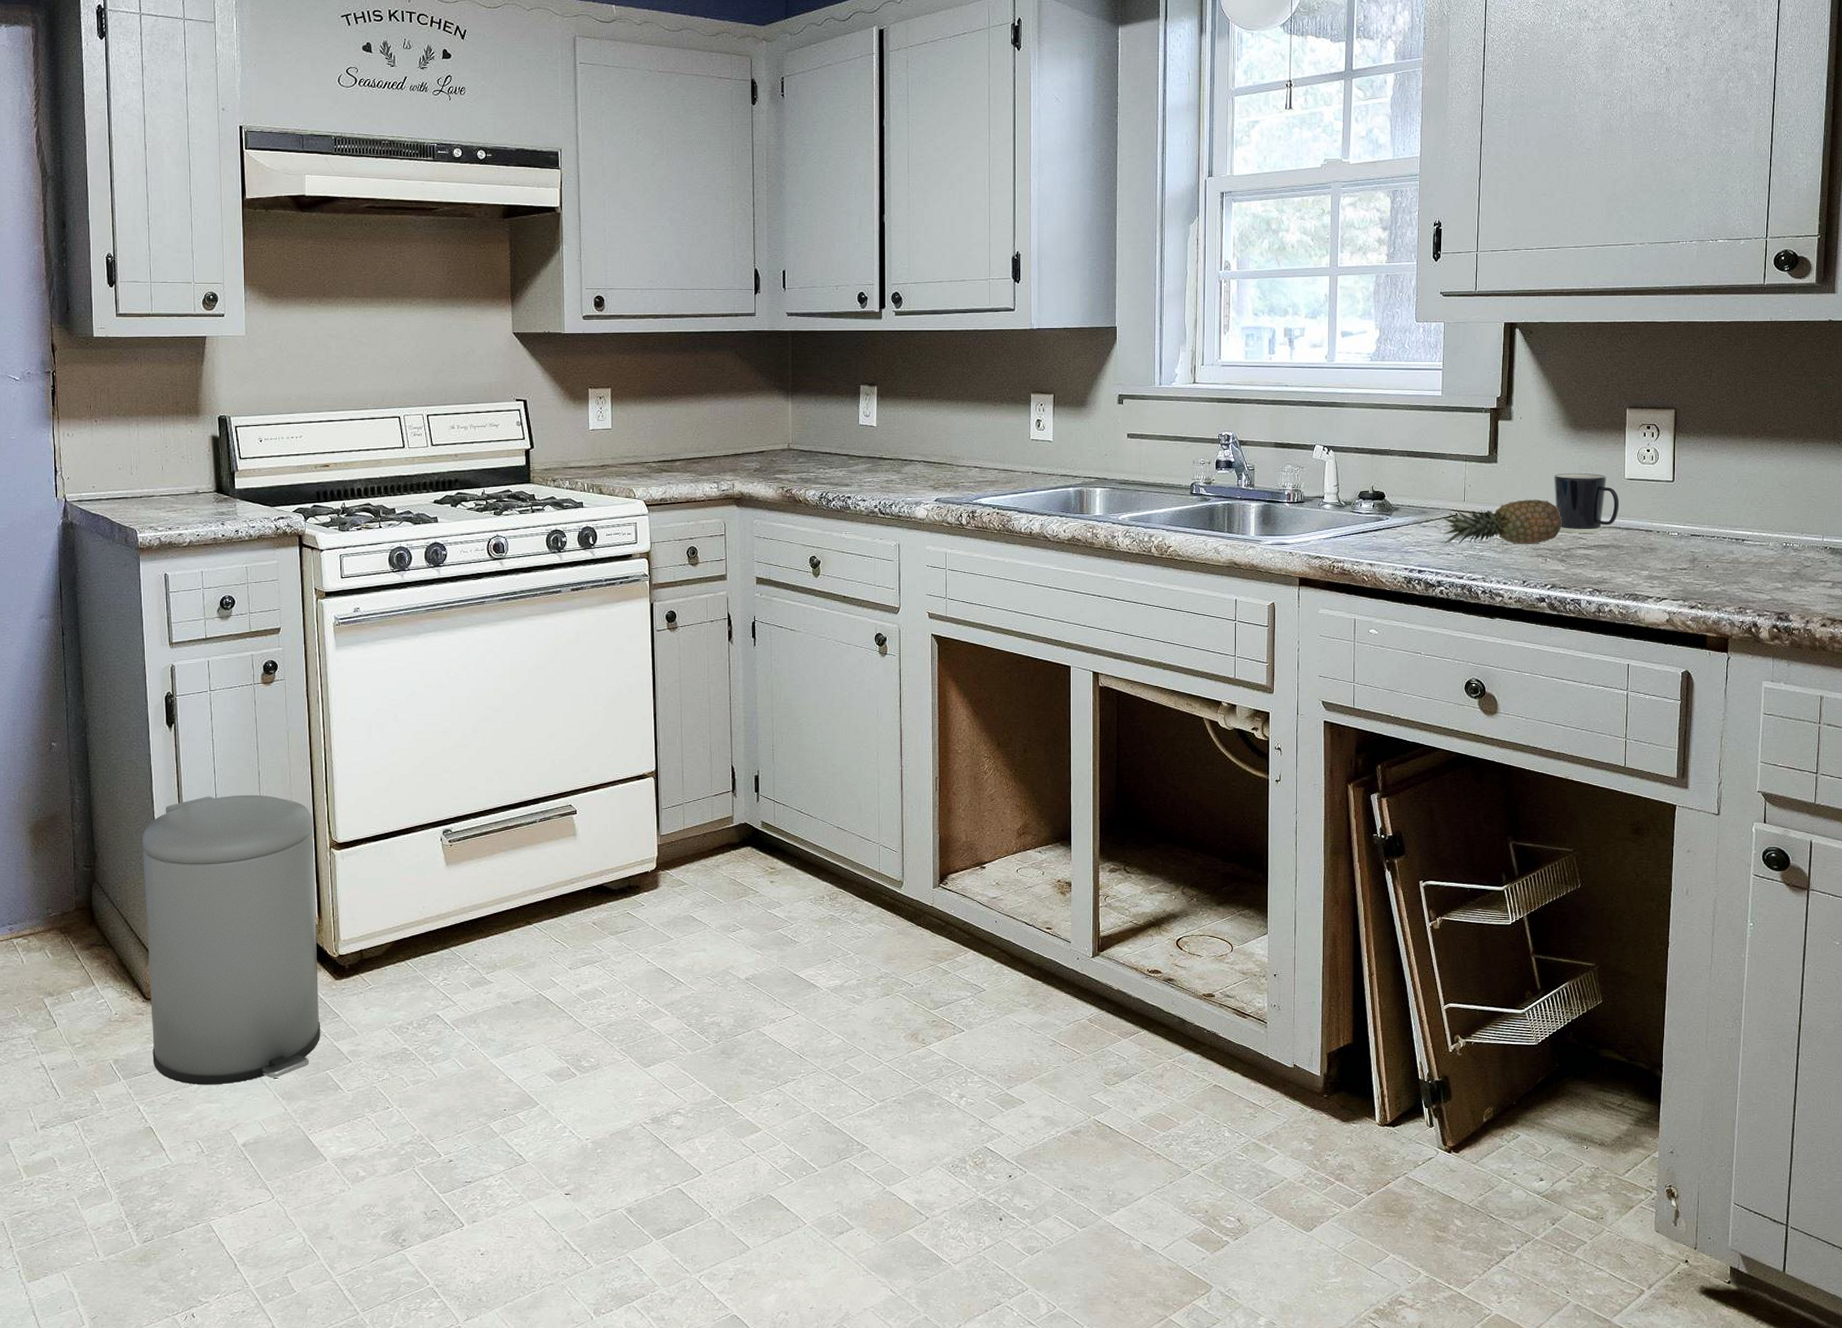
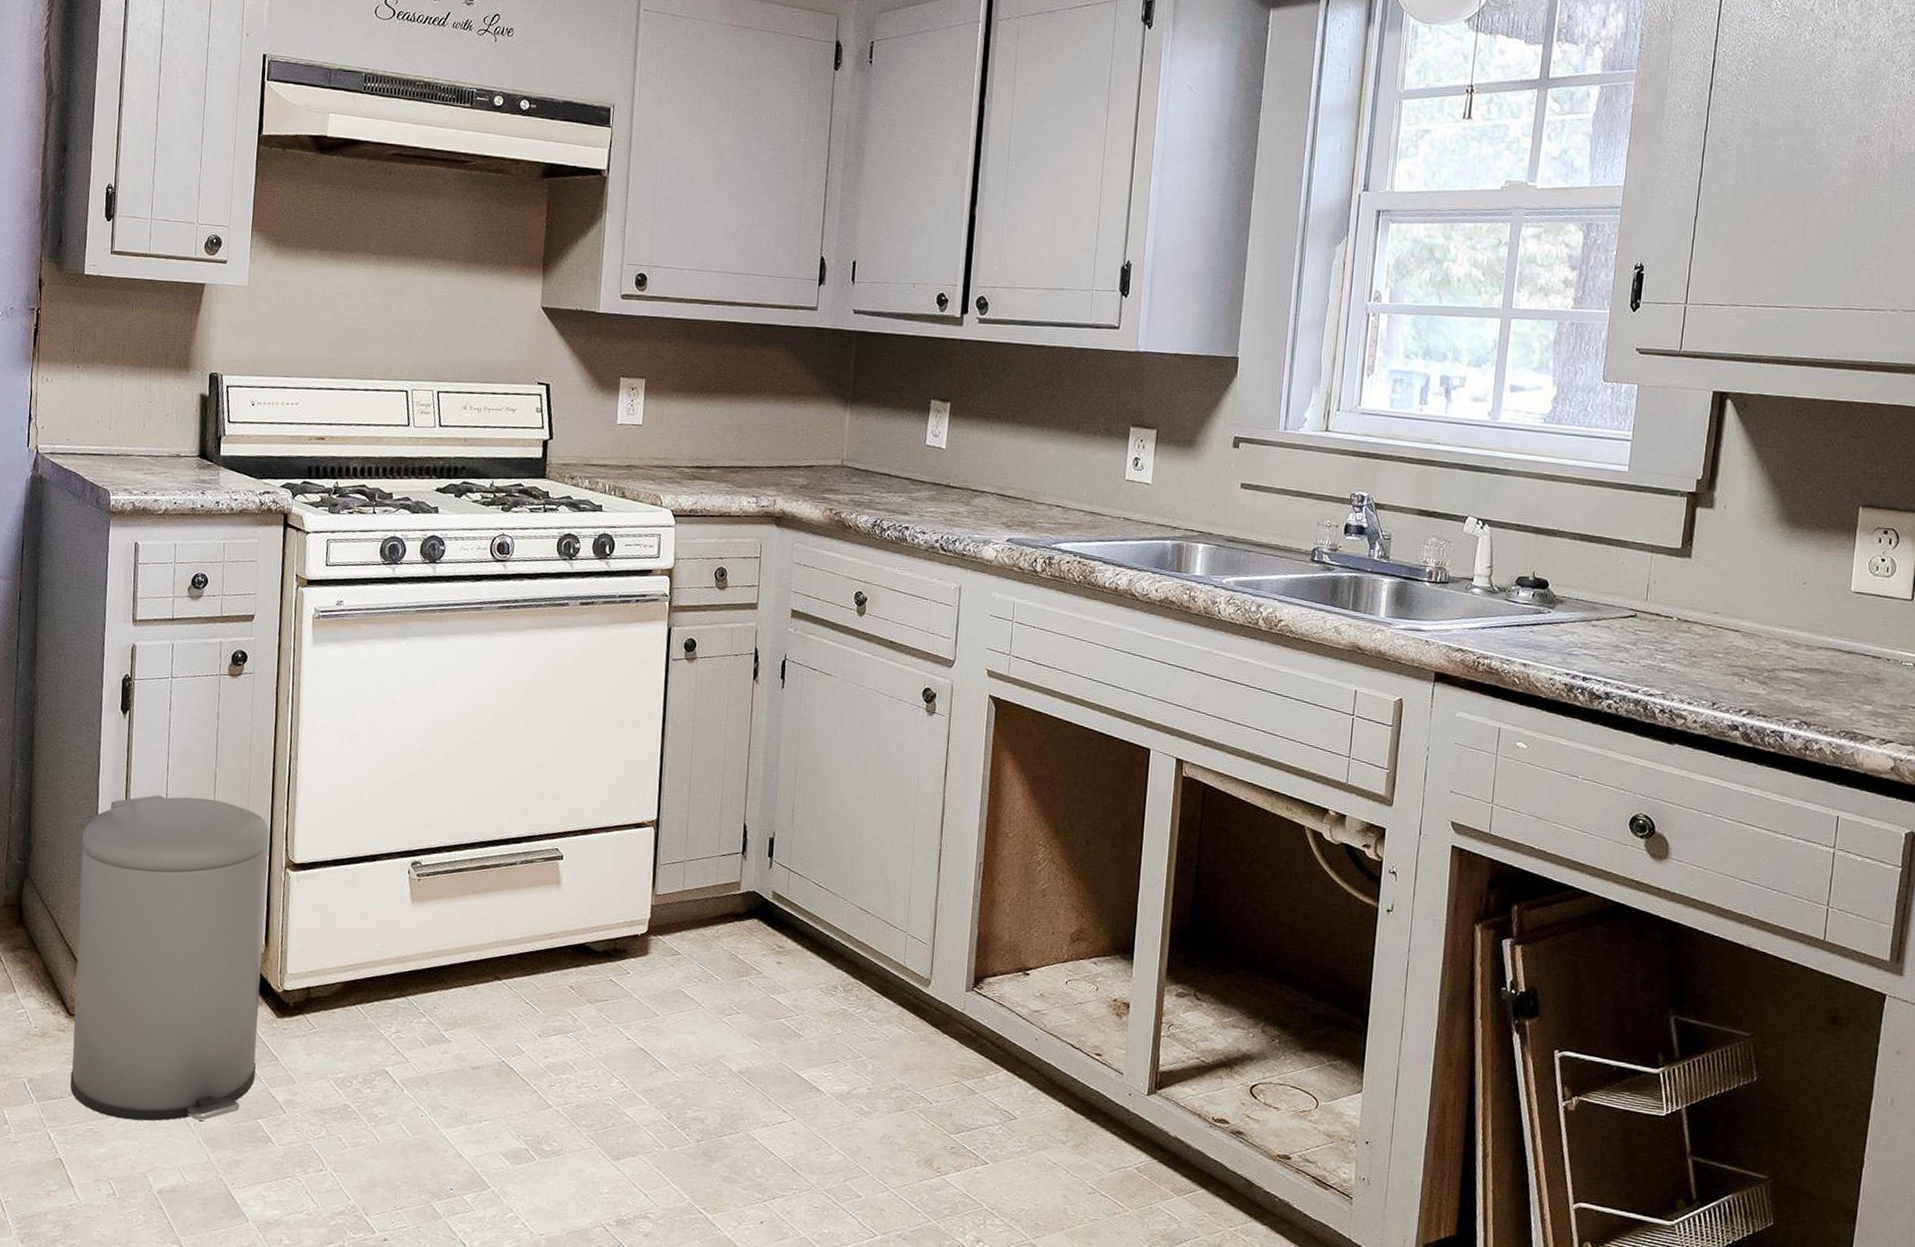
fruit: present [1443,499,1563,544] -> none [1616,605,1769,659]
mug: present [1554,473,1620,533] -> none [1760,578,1842,654]

